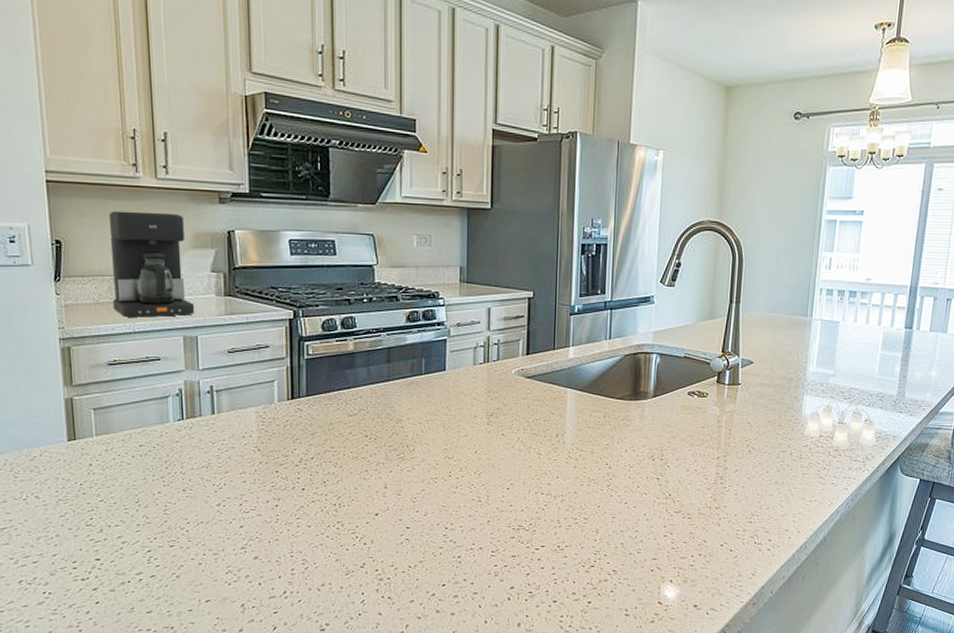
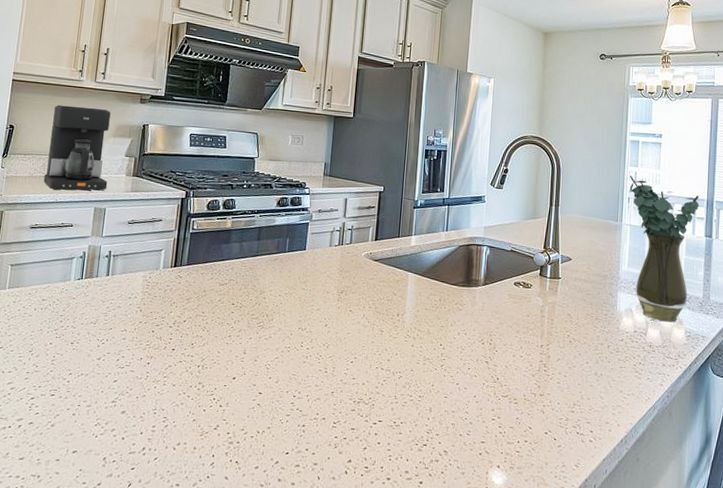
vase: none [822,263,902,424] -> present [629,176,699,322]

